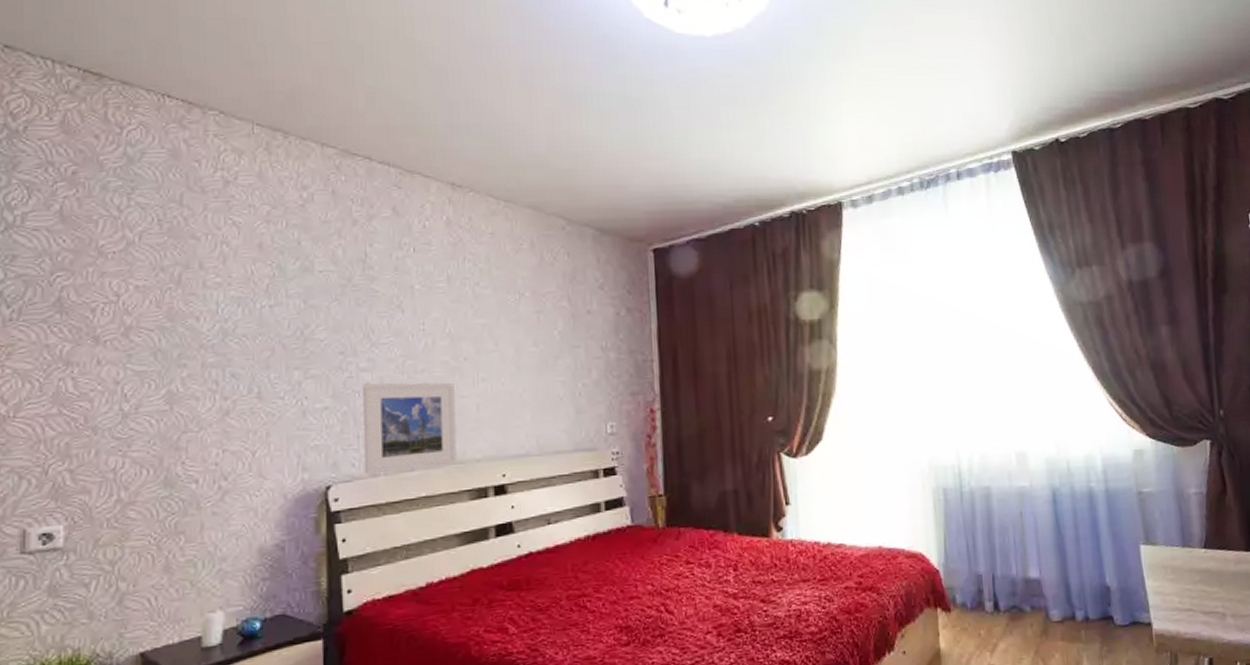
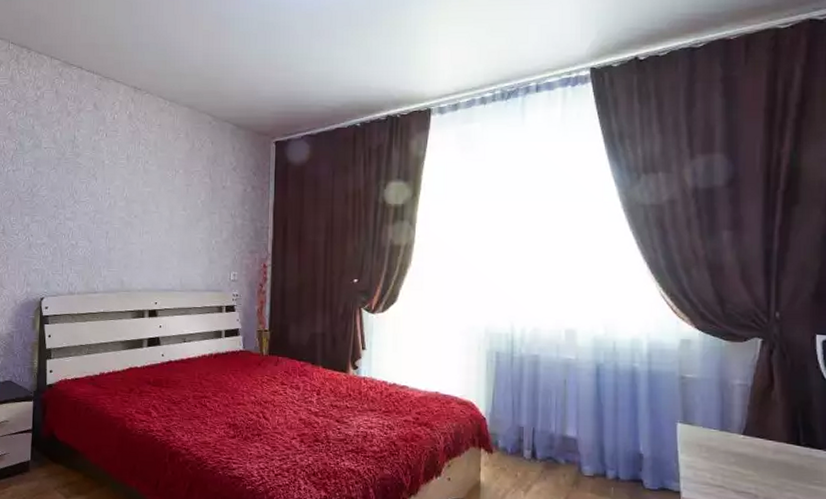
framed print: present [363,382,457,475] -> none [65,229,127,293]

